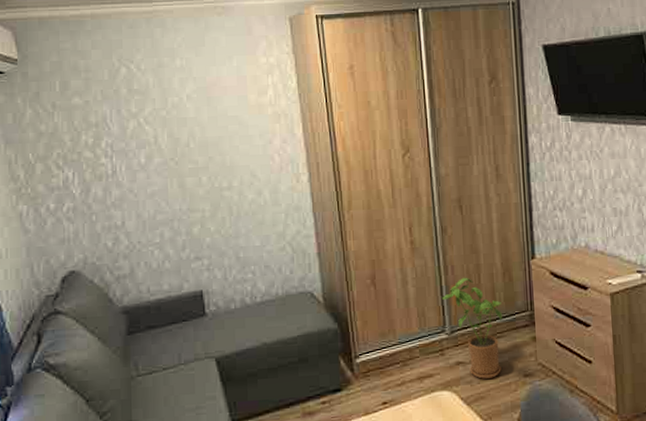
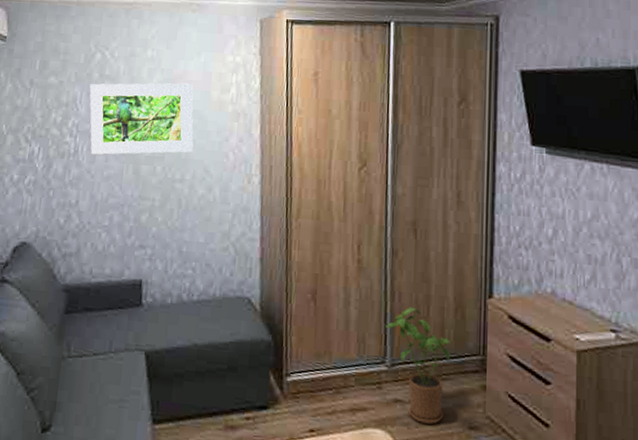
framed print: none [119,90,237,174] -> present [89,83,194,155]

